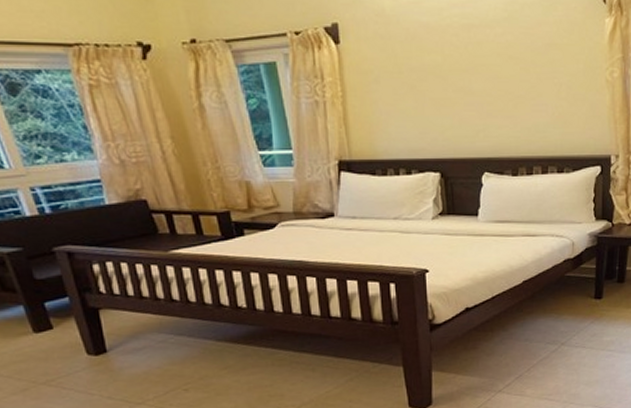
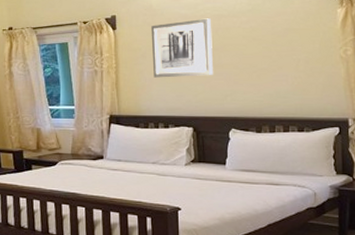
wall art: none [385,29,464,110] -> present [151,18,214,78]

